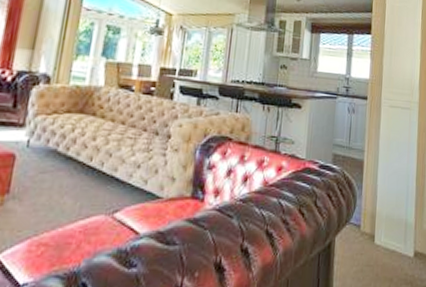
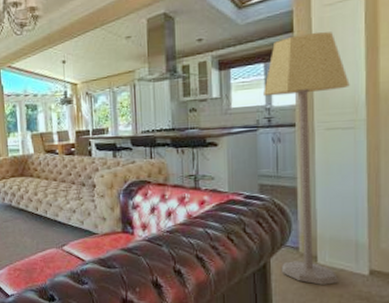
lamp: none [344,16,409,268] -> present [264,32,350,285]

